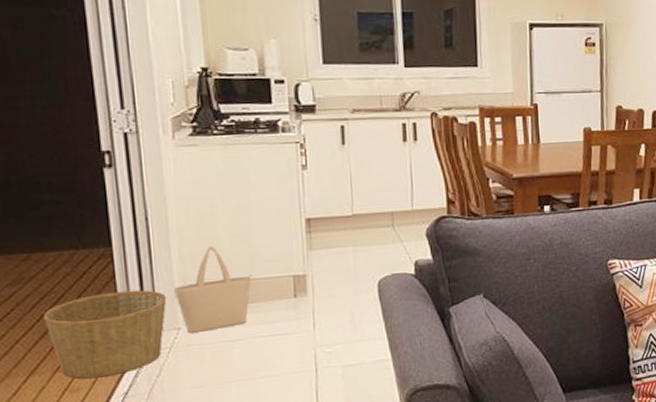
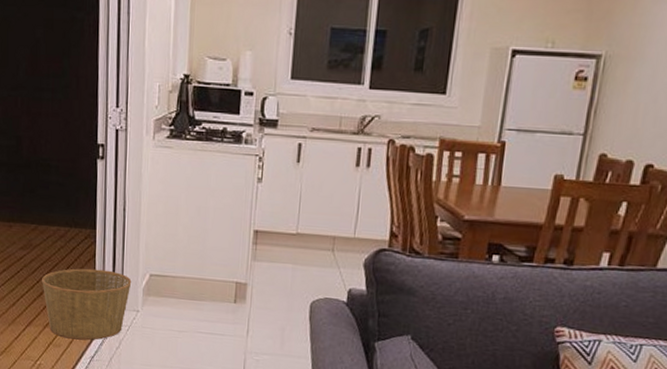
shopping bag: present [174,245,253,333] -> none [138,241,202,318]

